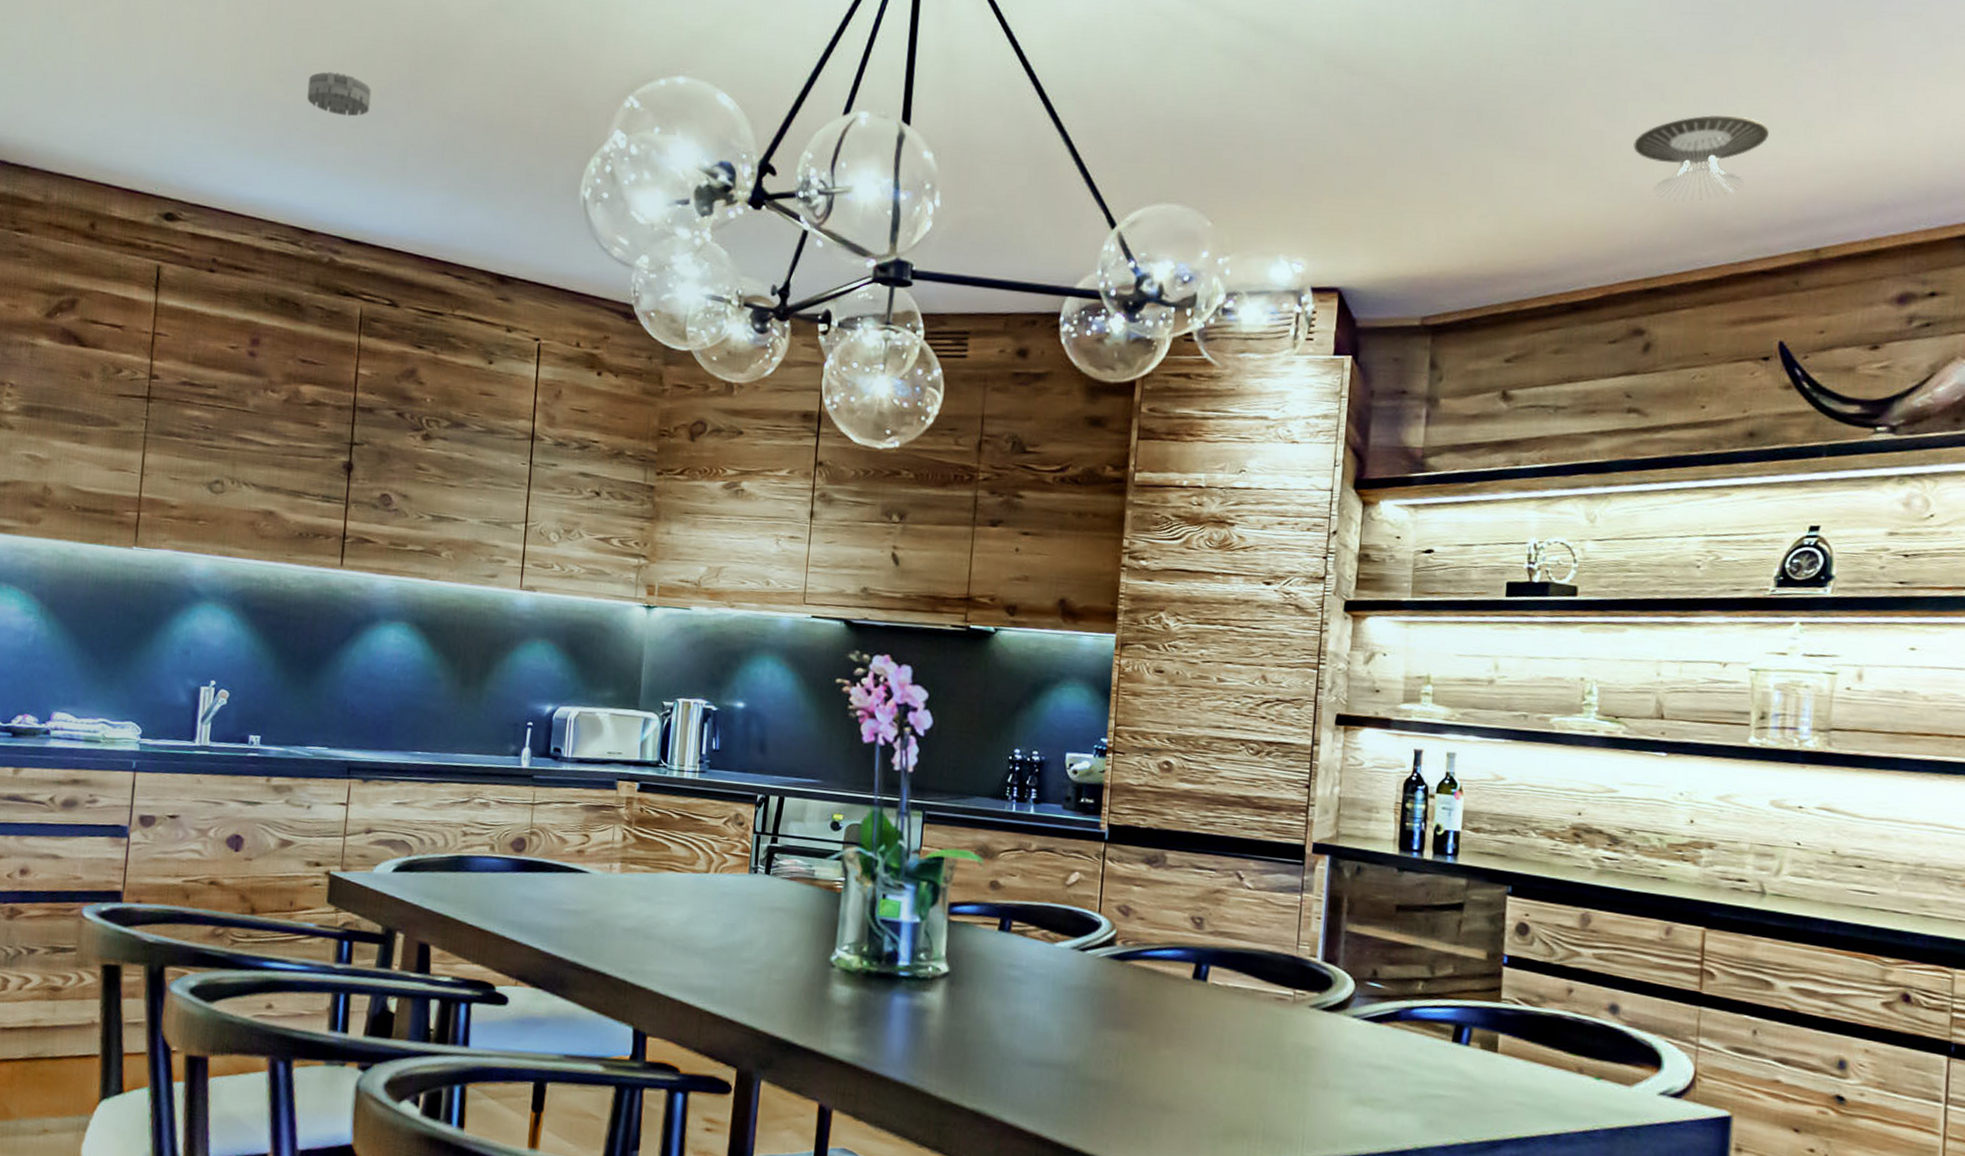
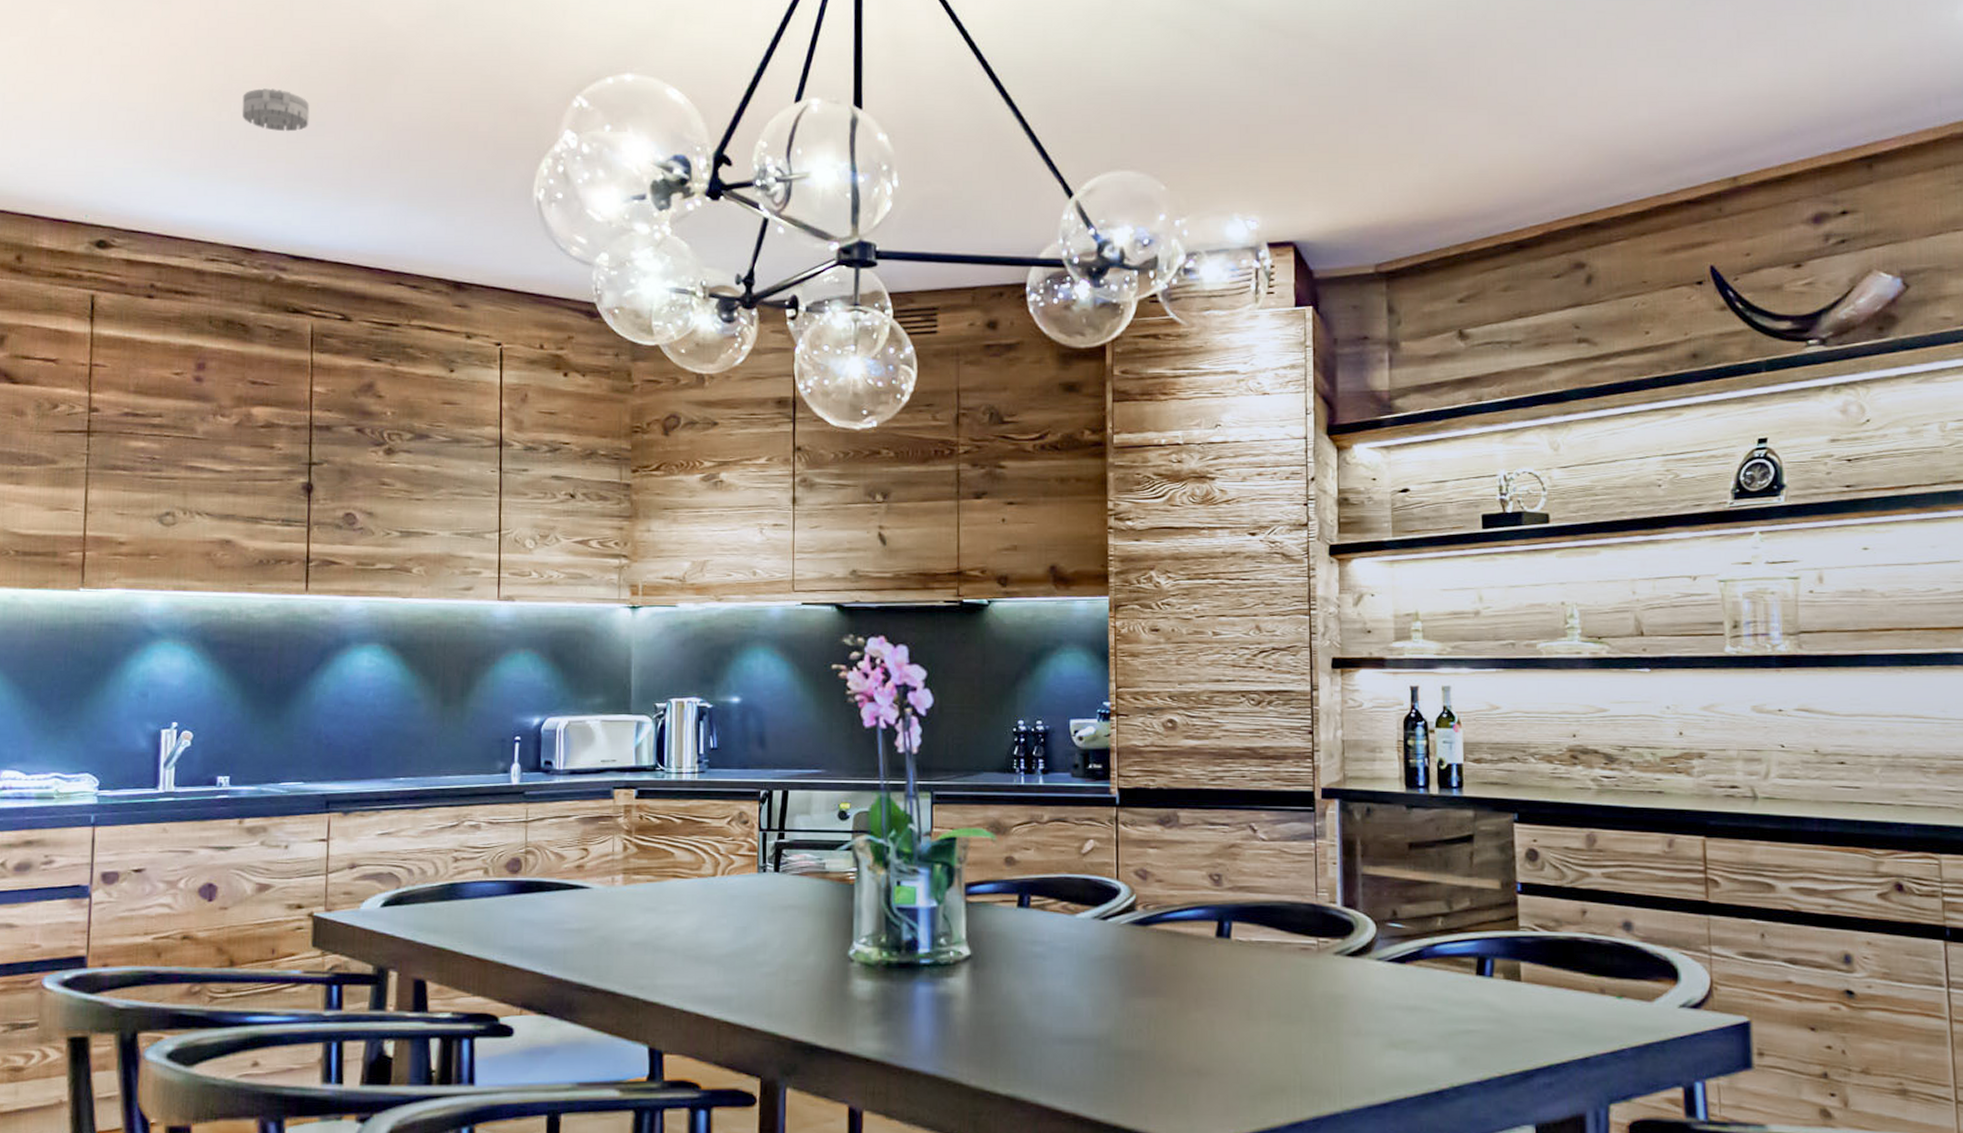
recessed light: present [1633,115,1769,202] -> none [1556,57,1679,140]

